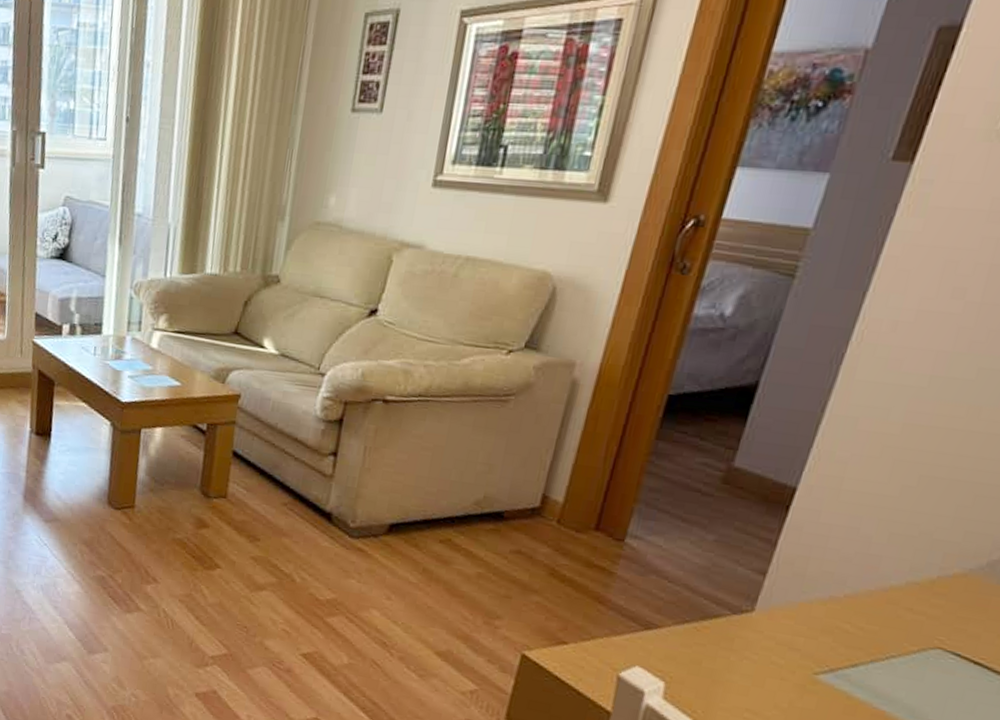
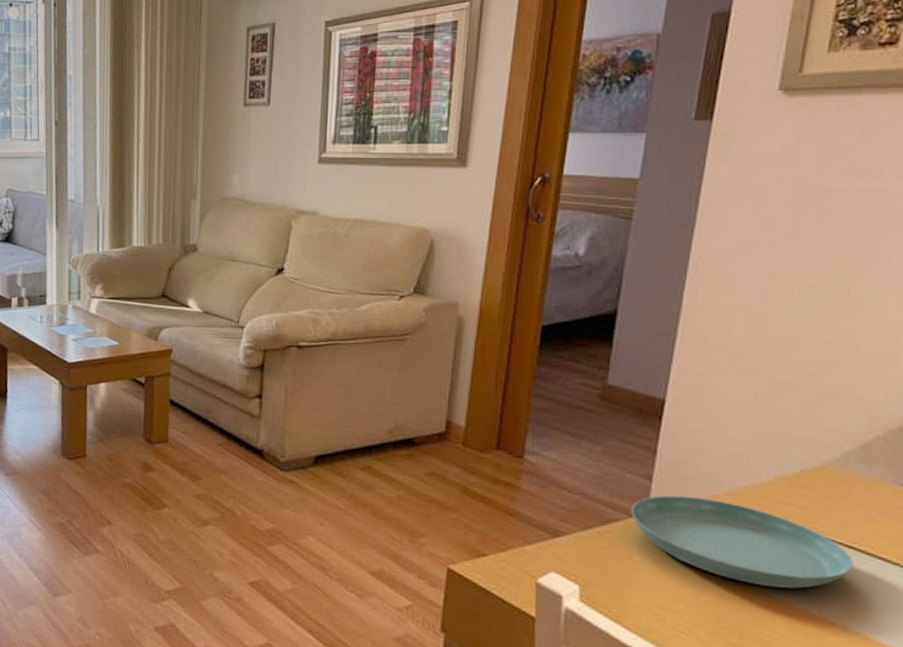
saucer: none [735,593,977,703] -> present [630,495,854,589]

